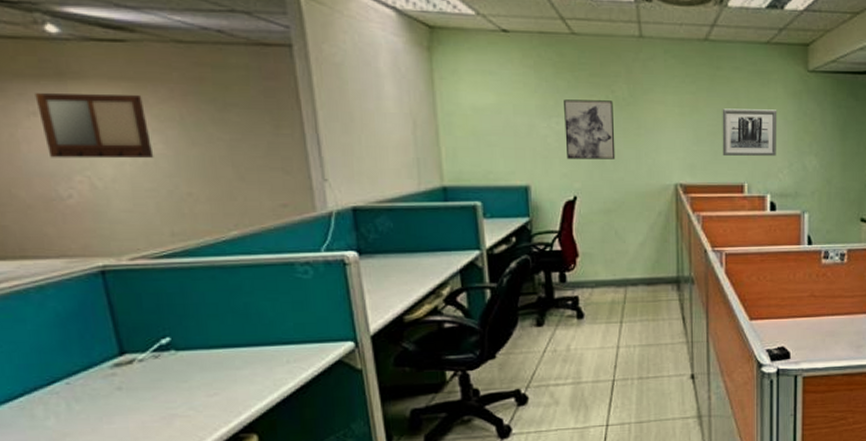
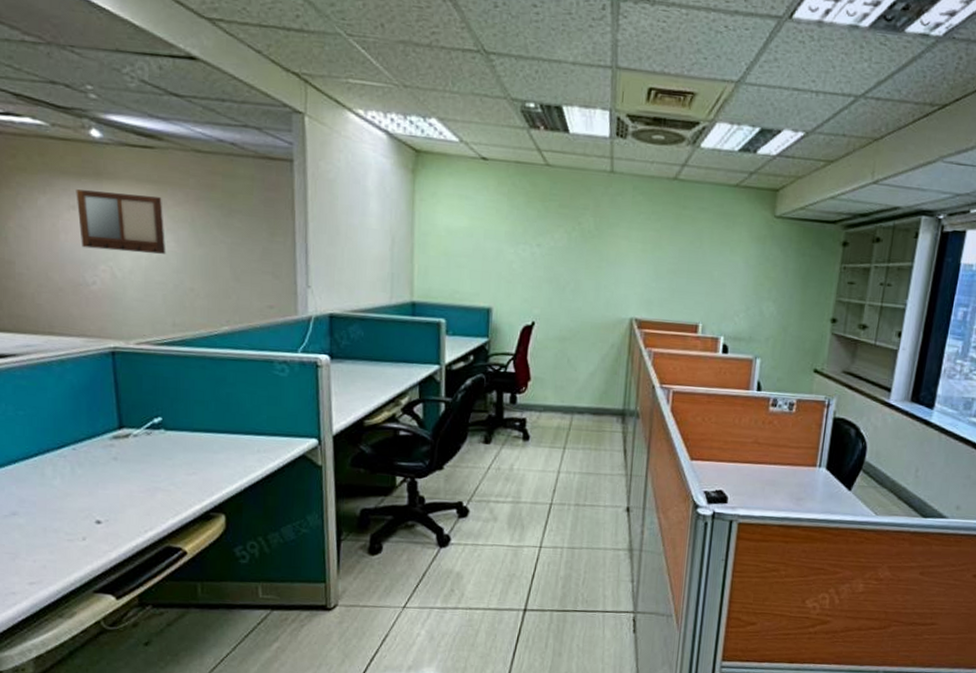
wall art: present [564,99,616,159] -> none [529,228,579,289]
wall art: present [722,108,777,156] -> none [680,248,740,299]

